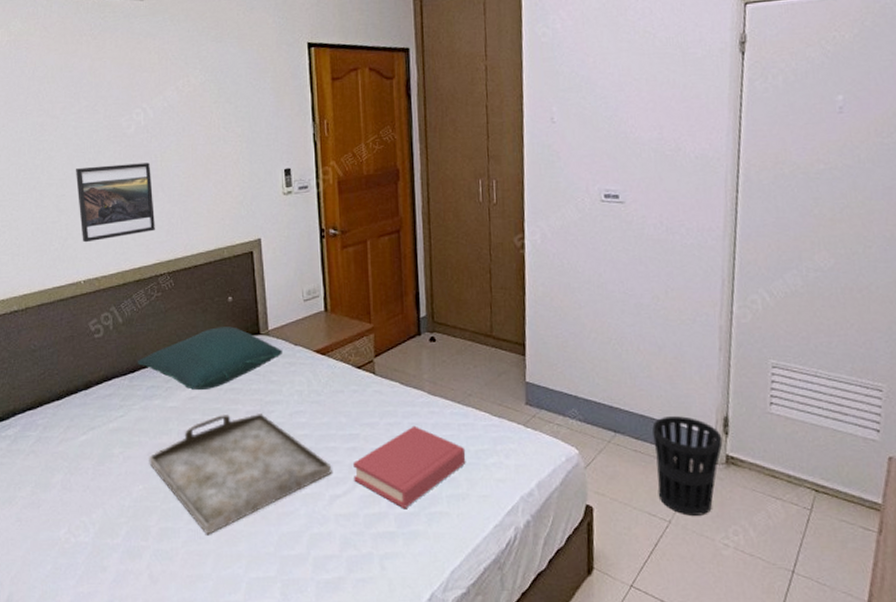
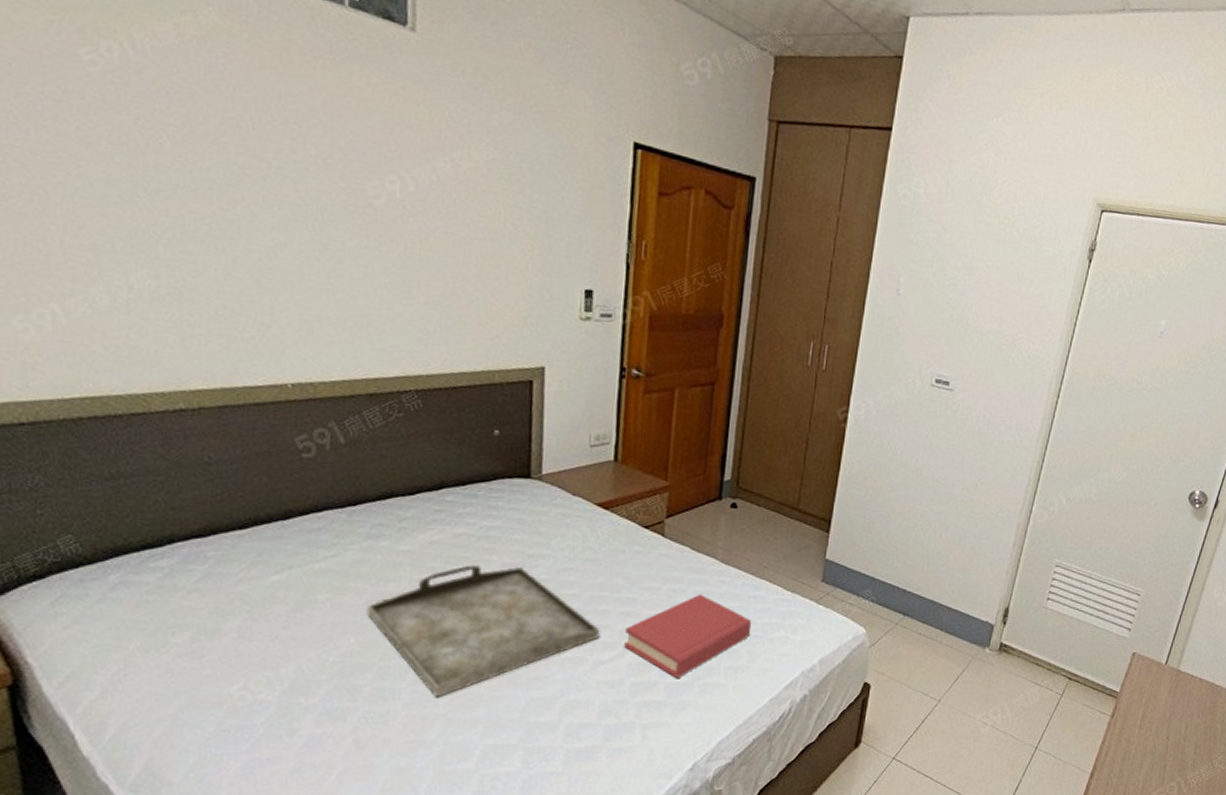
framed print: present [75,162,155,243] -> none [290,236,405,337]
pillow: present [138,326,282,391] -> none [362,463,556,535]
wastebasket: present [652,416,723,516] -> none [933,604,1000,696]

